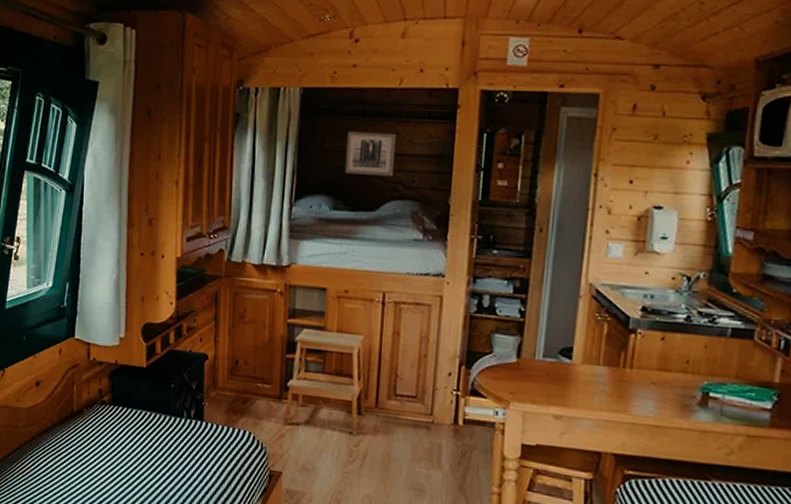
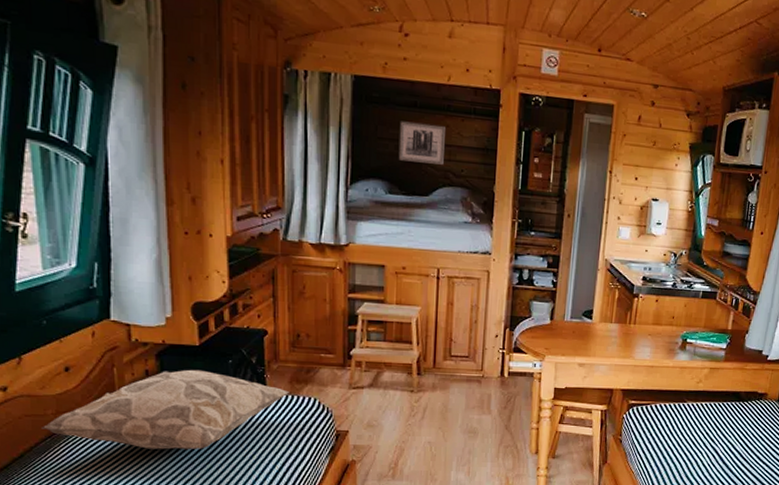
decorative pillow: none [14,391,226,476] -> present [41,369,290,450]

